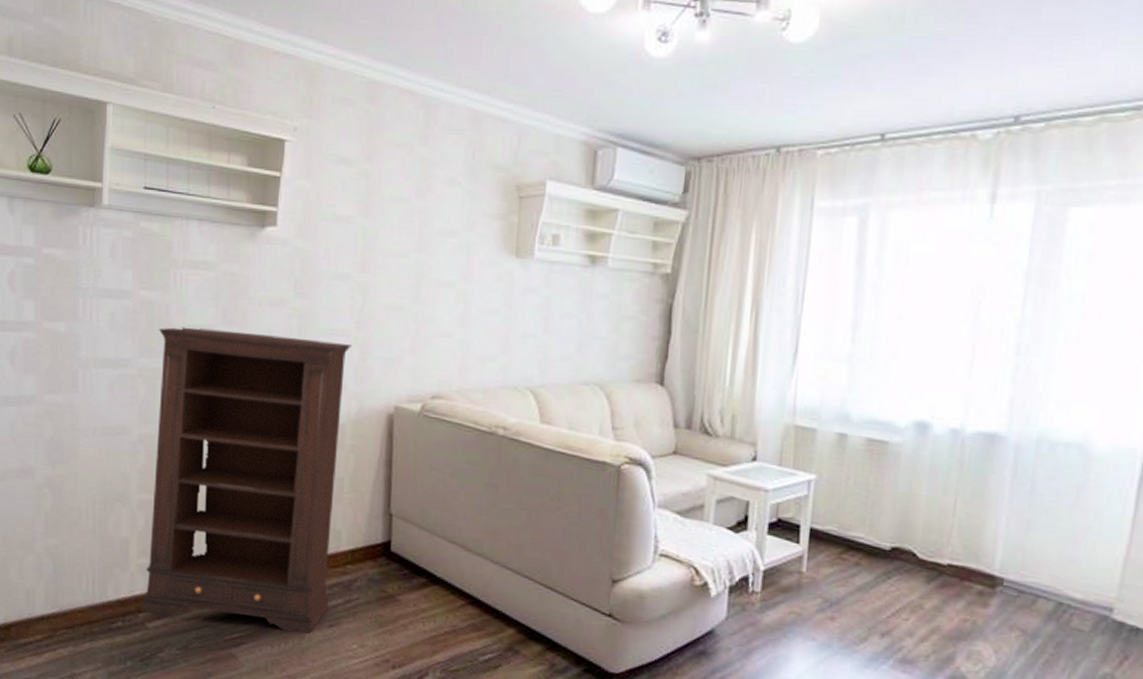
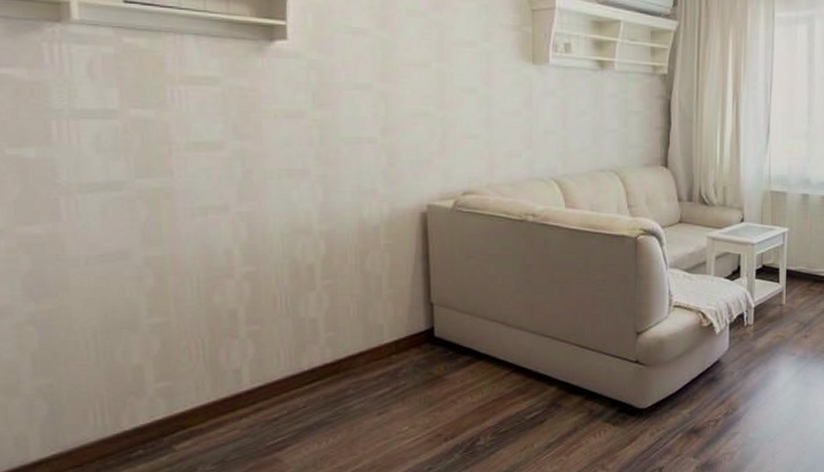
bookshelf: present [142,326,353,633] -> none [158,144,380,437]

